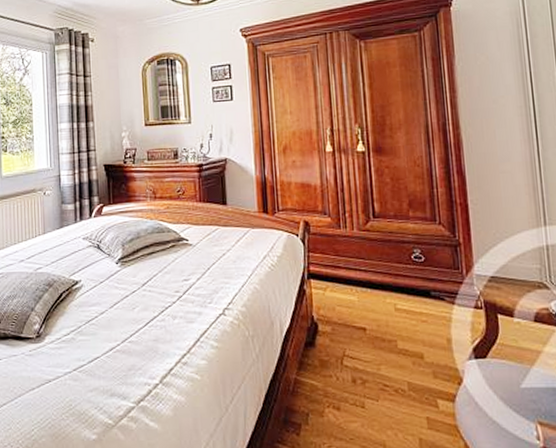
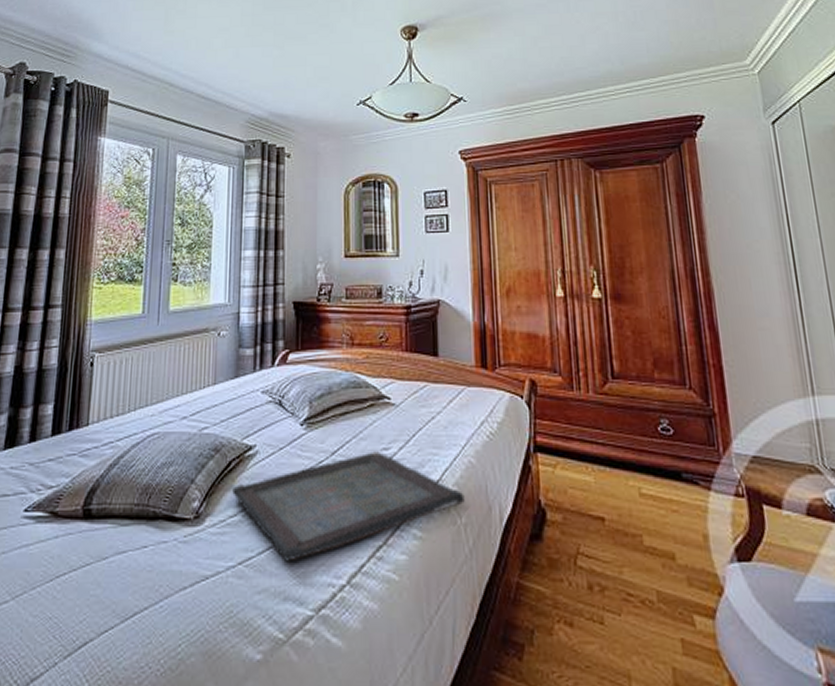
serving tray: none [65,282,252,368] -> present [232,451,465,562]

